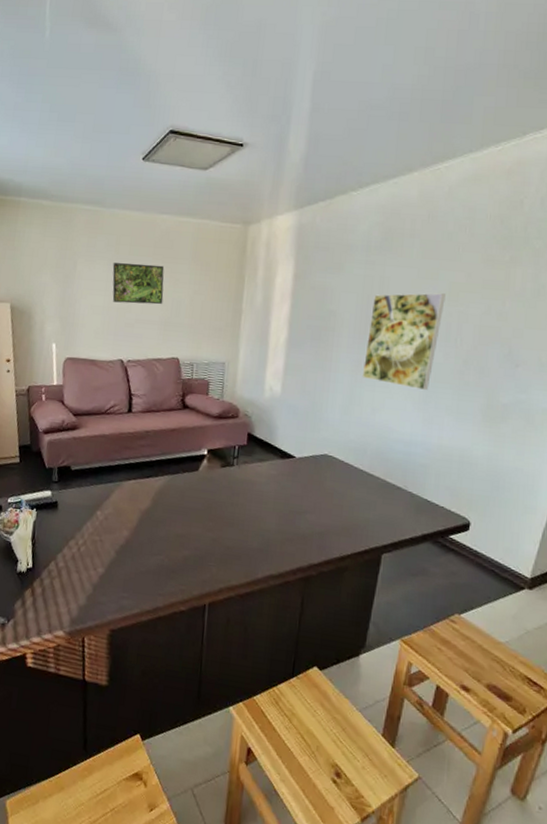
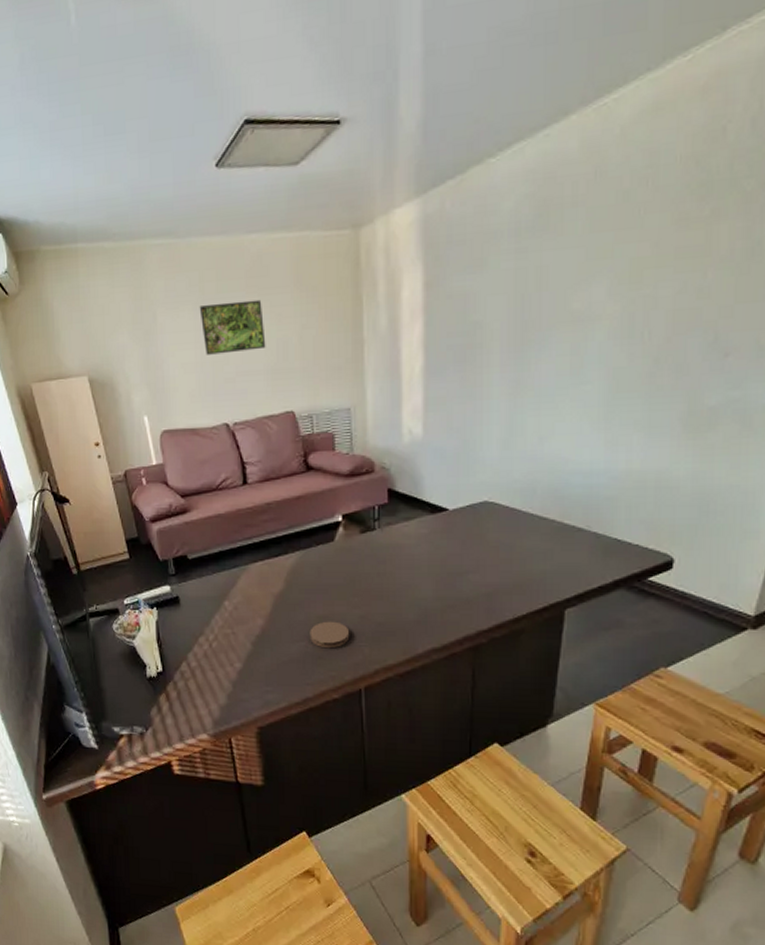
coaster: none [167,539,202,565] -> present [309,621,350,649]
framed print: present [362,292,446,391] -> none [522,275,625,406]

